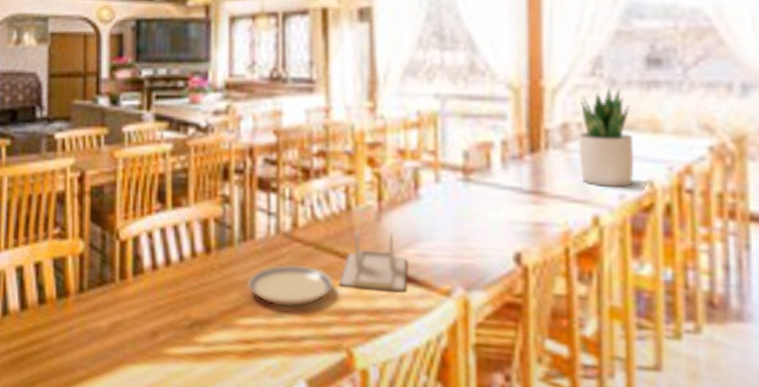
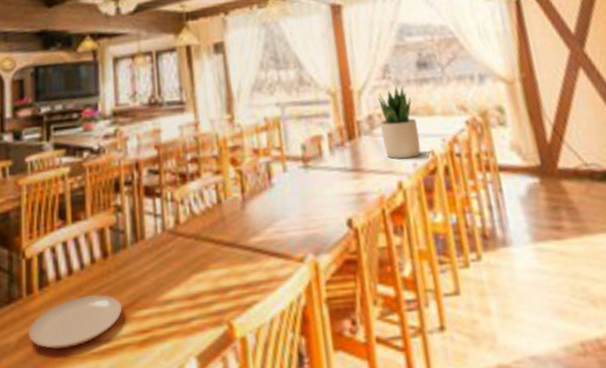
plate: none [120,290,225,345] -> present [28,294,123,349]
plate: present [248,263,335,307] -> none [141,254,213,295]
napkin holder: present [339,228,407,292] -> none [217,216,270,269]

